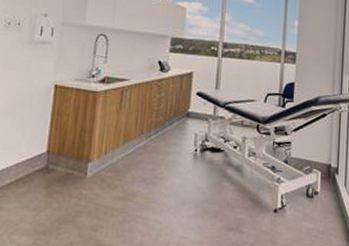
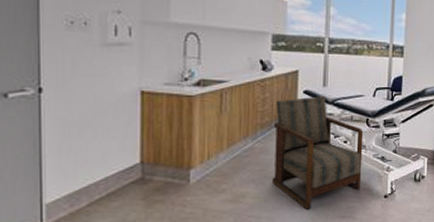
armchair: none [161,98,254,216] -> present [271,96,364,210]

